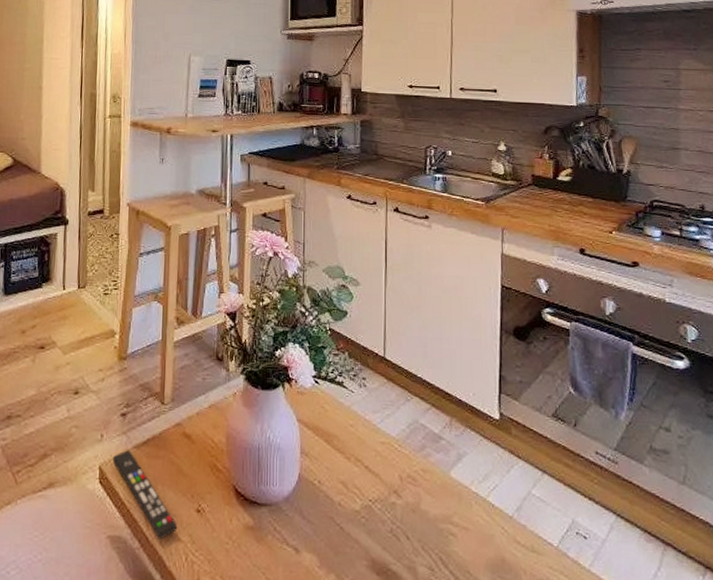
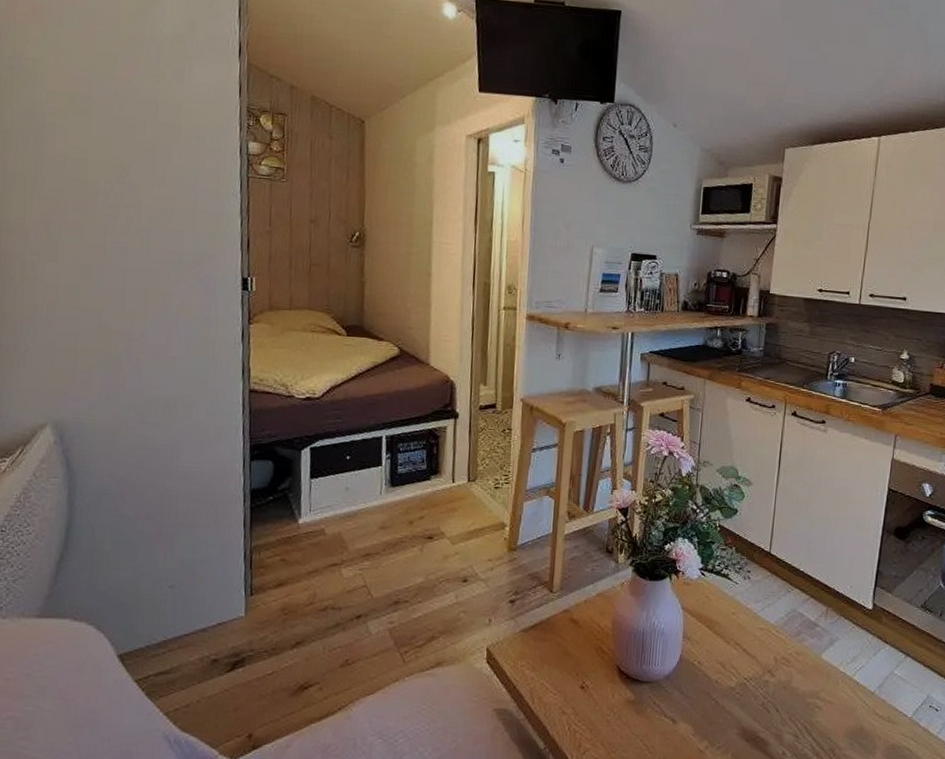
remote control: present [112,450,178,540] -> none [500,633,562,712]

